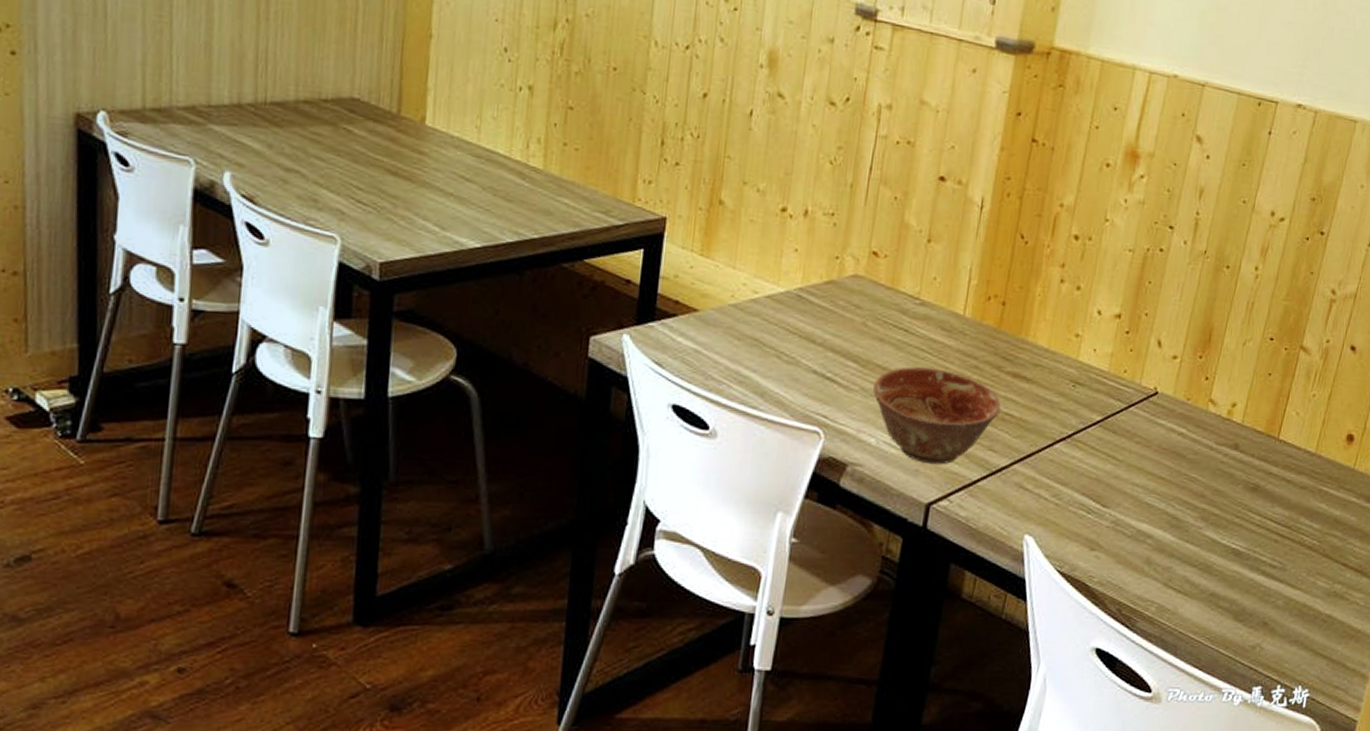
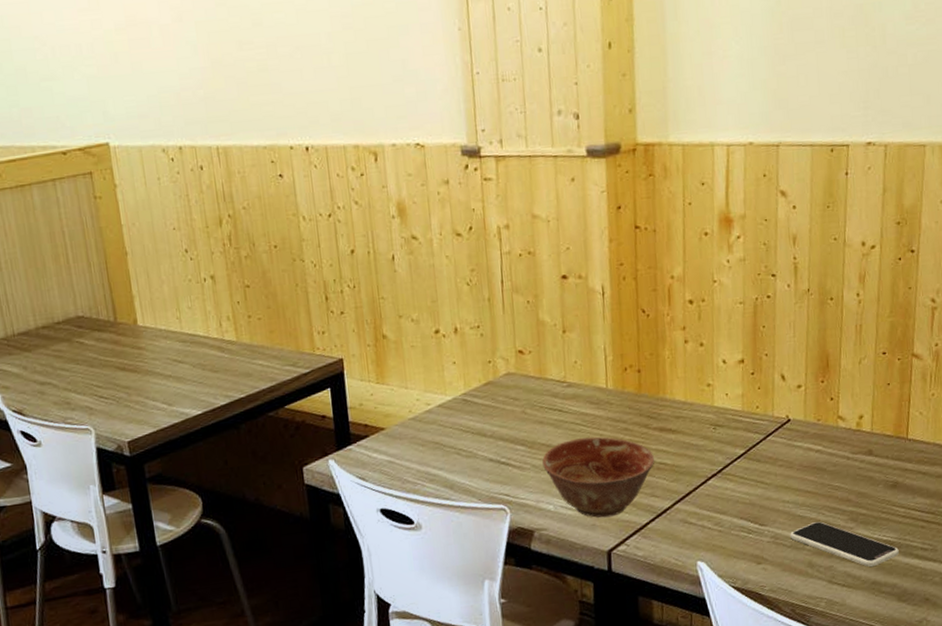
smartphone: none [1132,514,1246,577] -> present [789,521,899,567]

